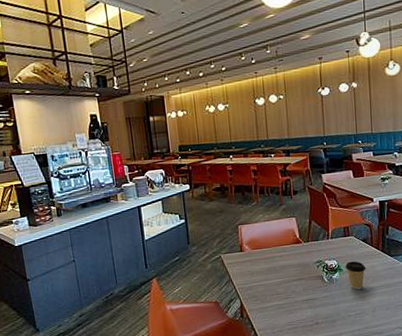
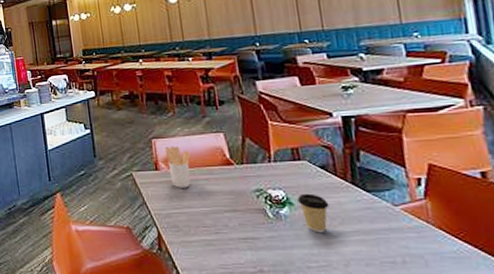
utensil holder: none [248,230,270,265] -> present [164,146,191,188]

